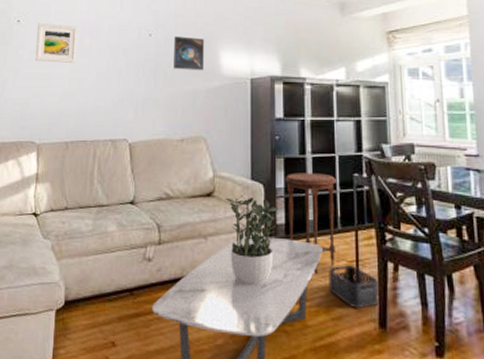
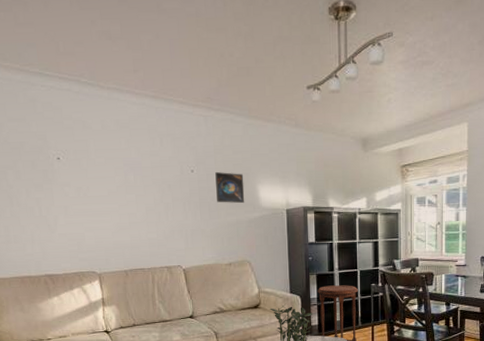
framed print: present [36,22,78,64] -> none [79,160,124,199]

